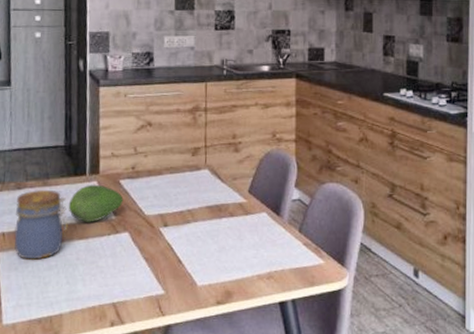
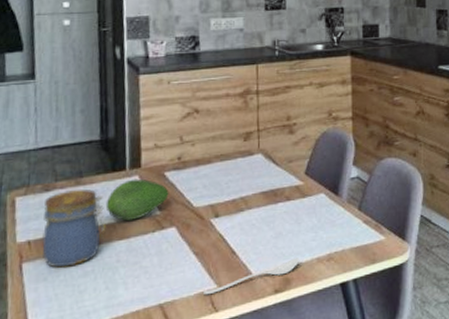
spoon: none [152,272,241,299] -> present [204,257,299,295]

